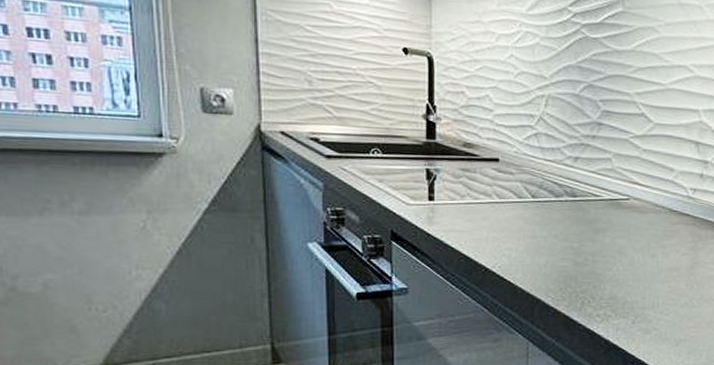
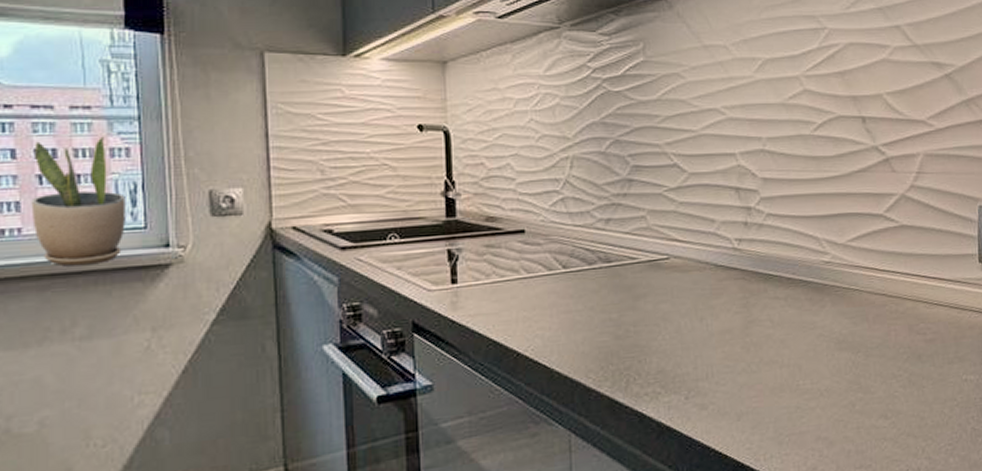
potted plant: none [25,20,119,146] -> present [31,136,126,266]

